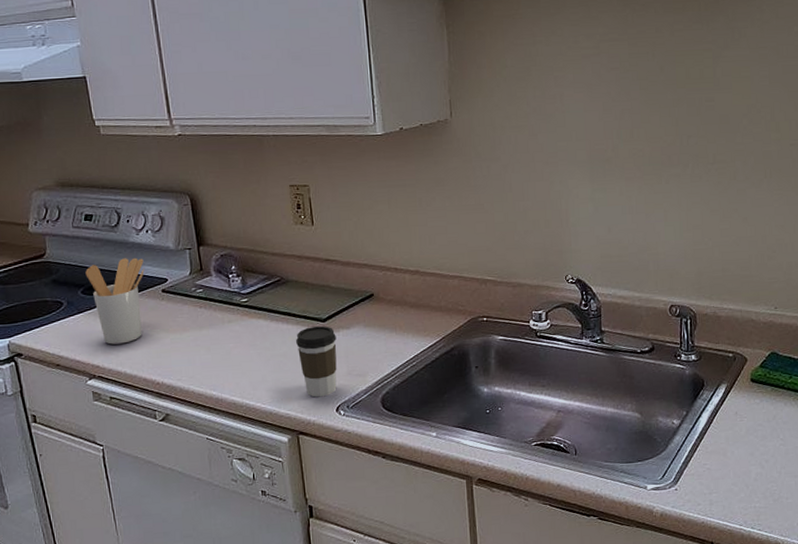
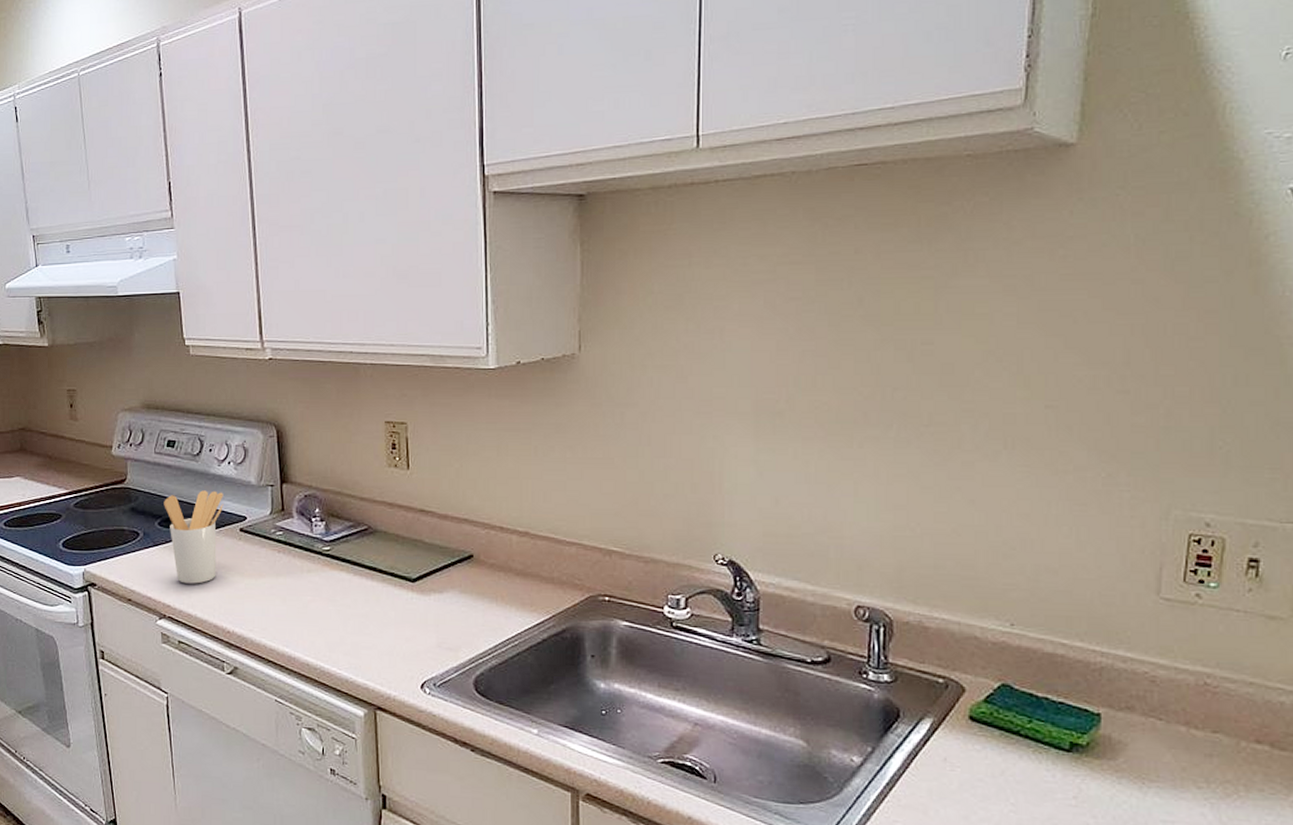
coffee cup: present [296,325,337,398] -> none [381,585,426,670]

